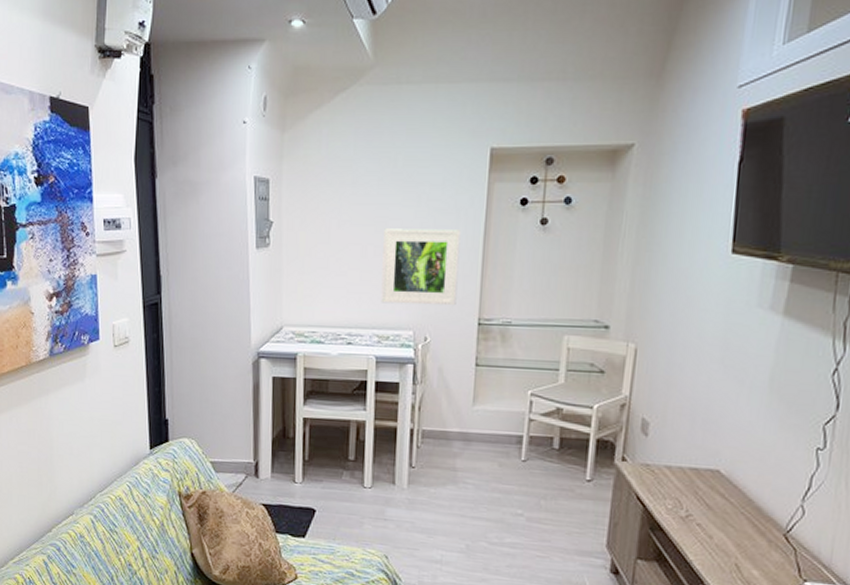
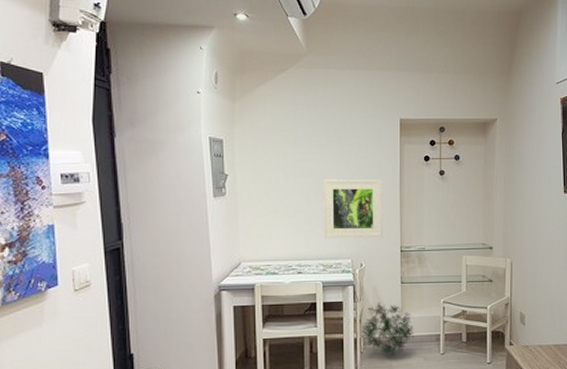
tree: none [419,387,489,457] -> present [361,302,415,357]

